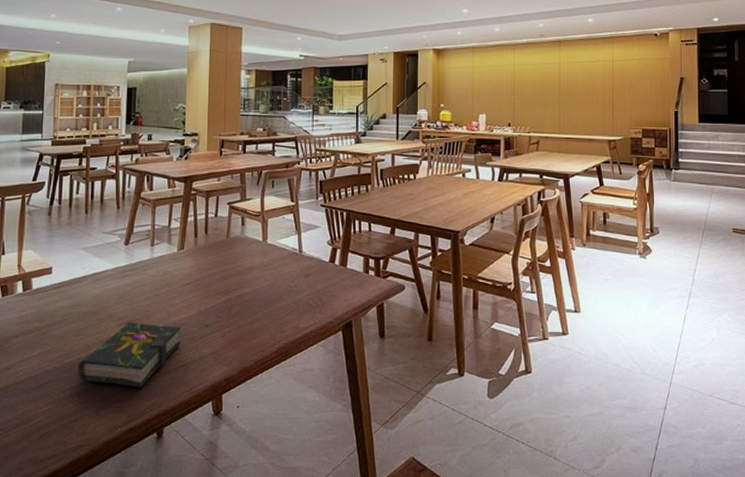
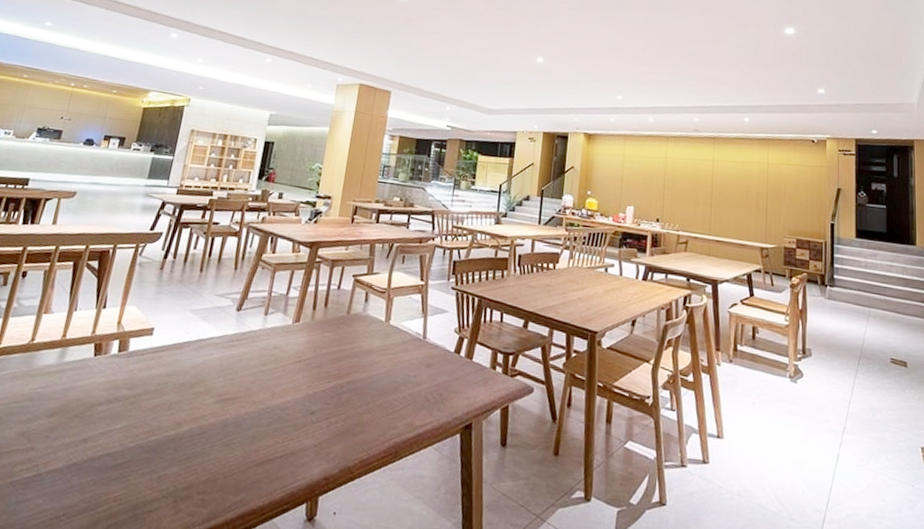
book: present [77,322,181,388] -> none [161,400,284,479]

